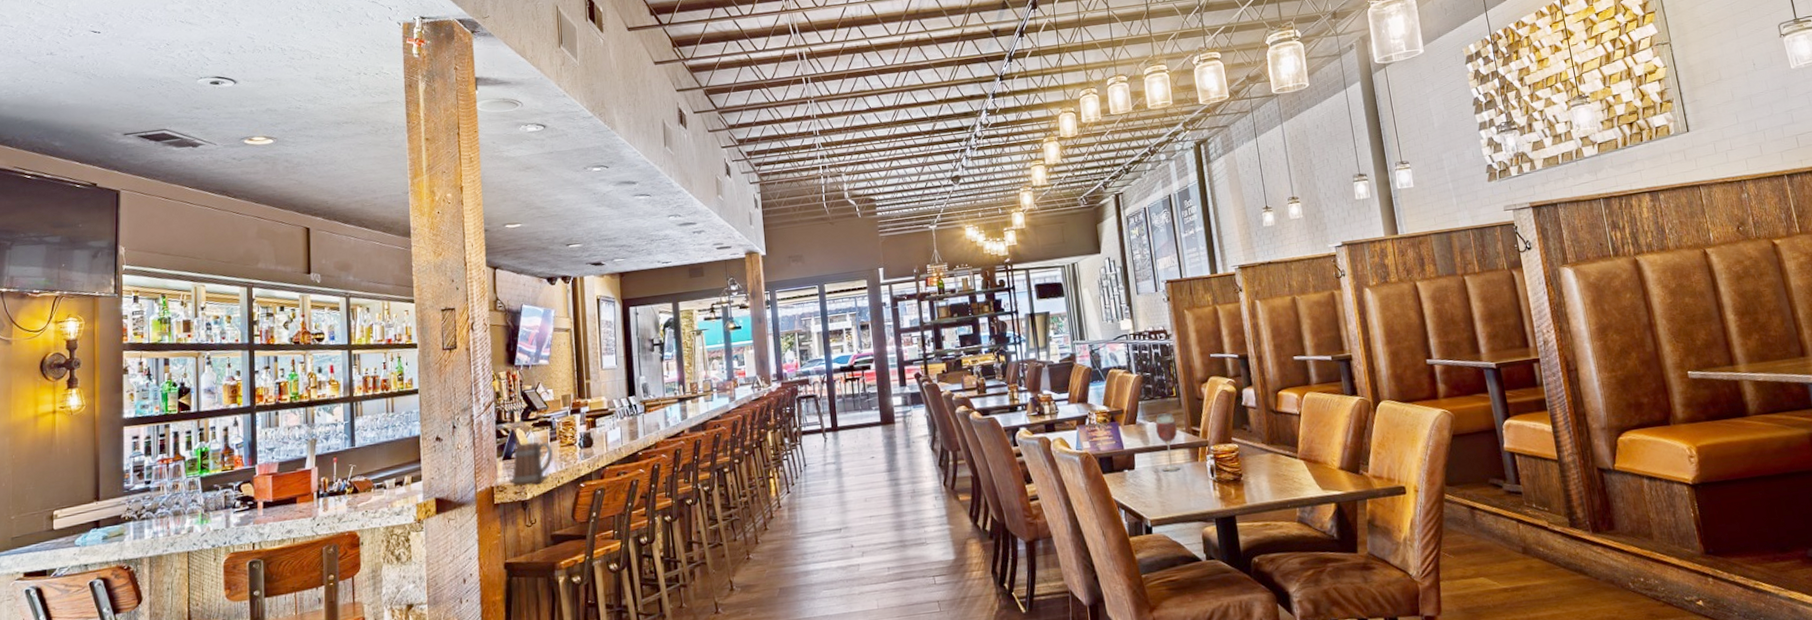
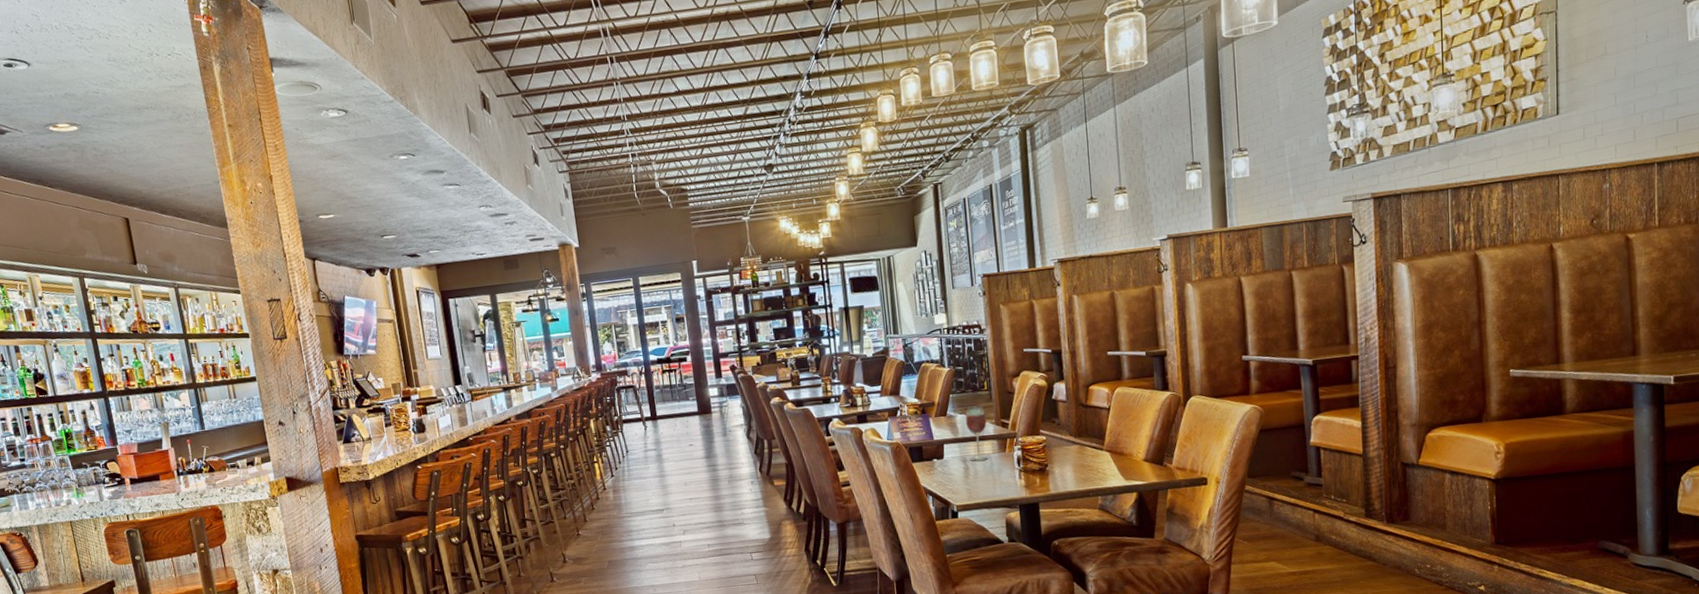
beer mug: present [512,441,553,487] -> none [352,427,390,468]

